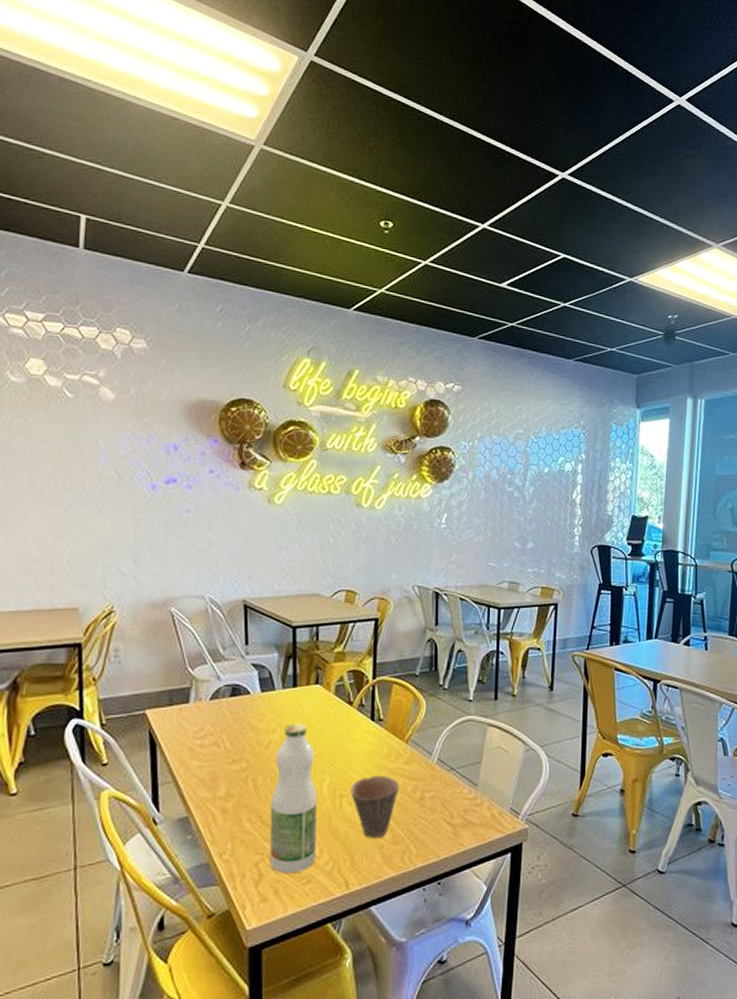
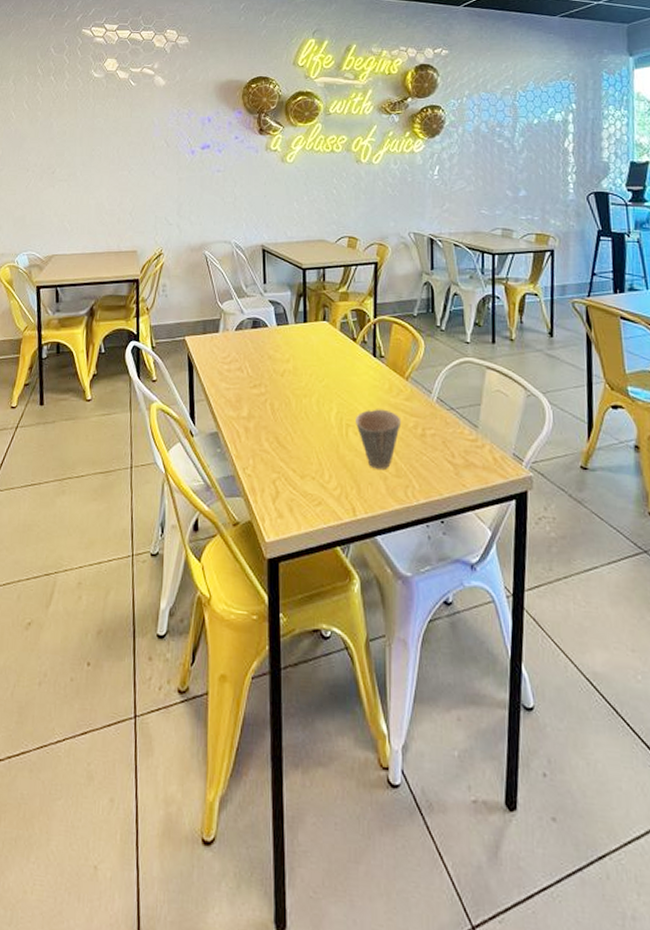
juice bottle: present [269,723,317,874] -> none [285,355,326,495]

